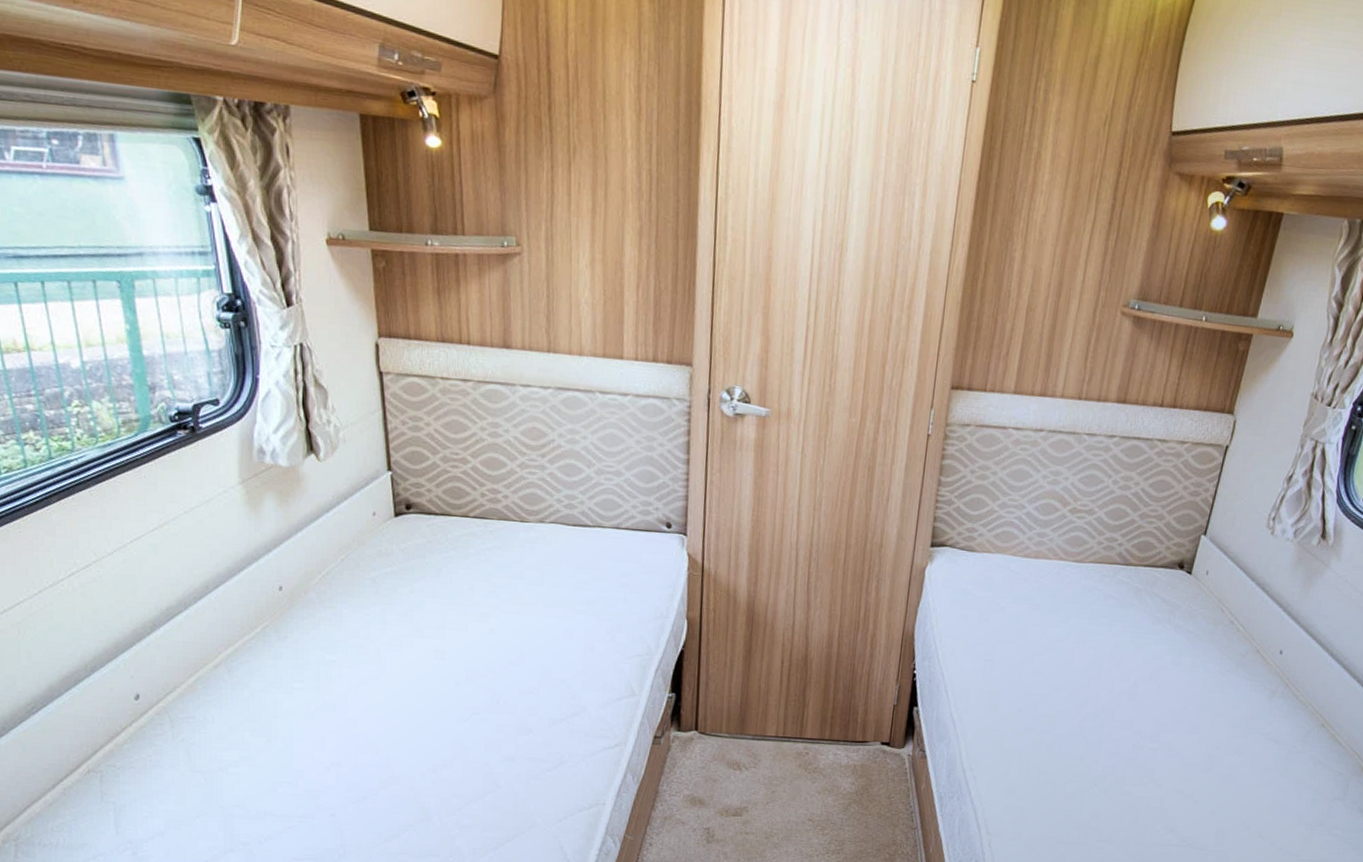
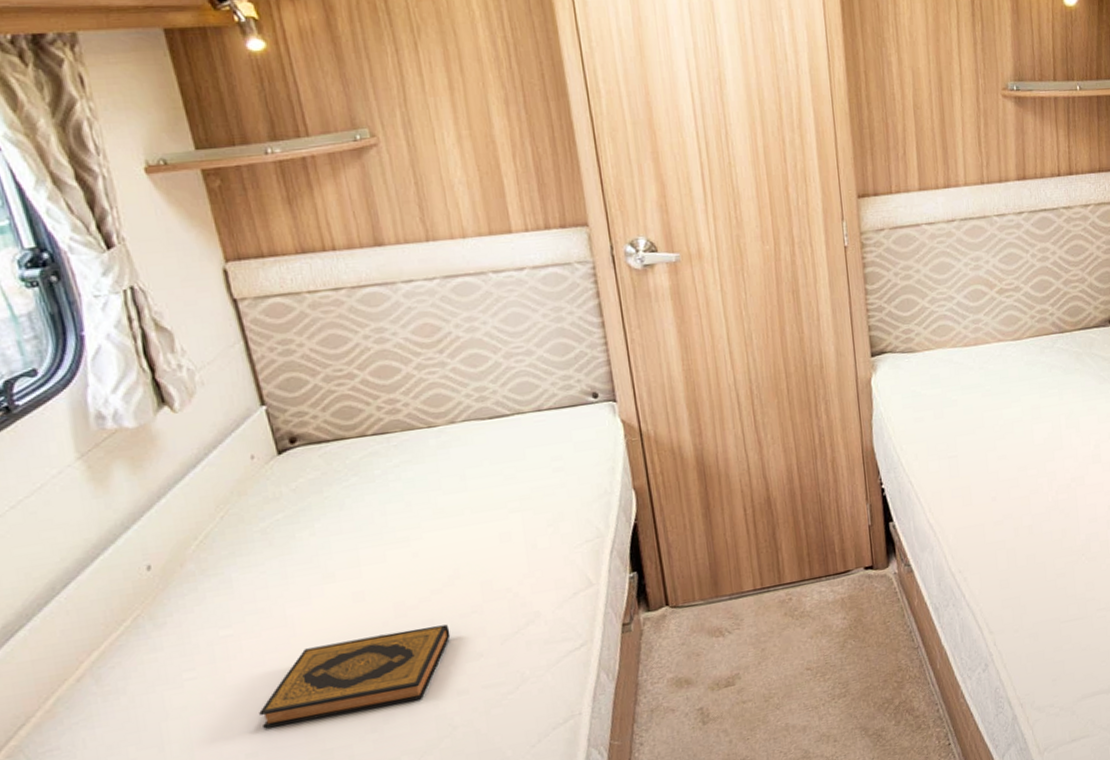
hardback book: none [347,688,509,755] -> present [259,624,451,729]

